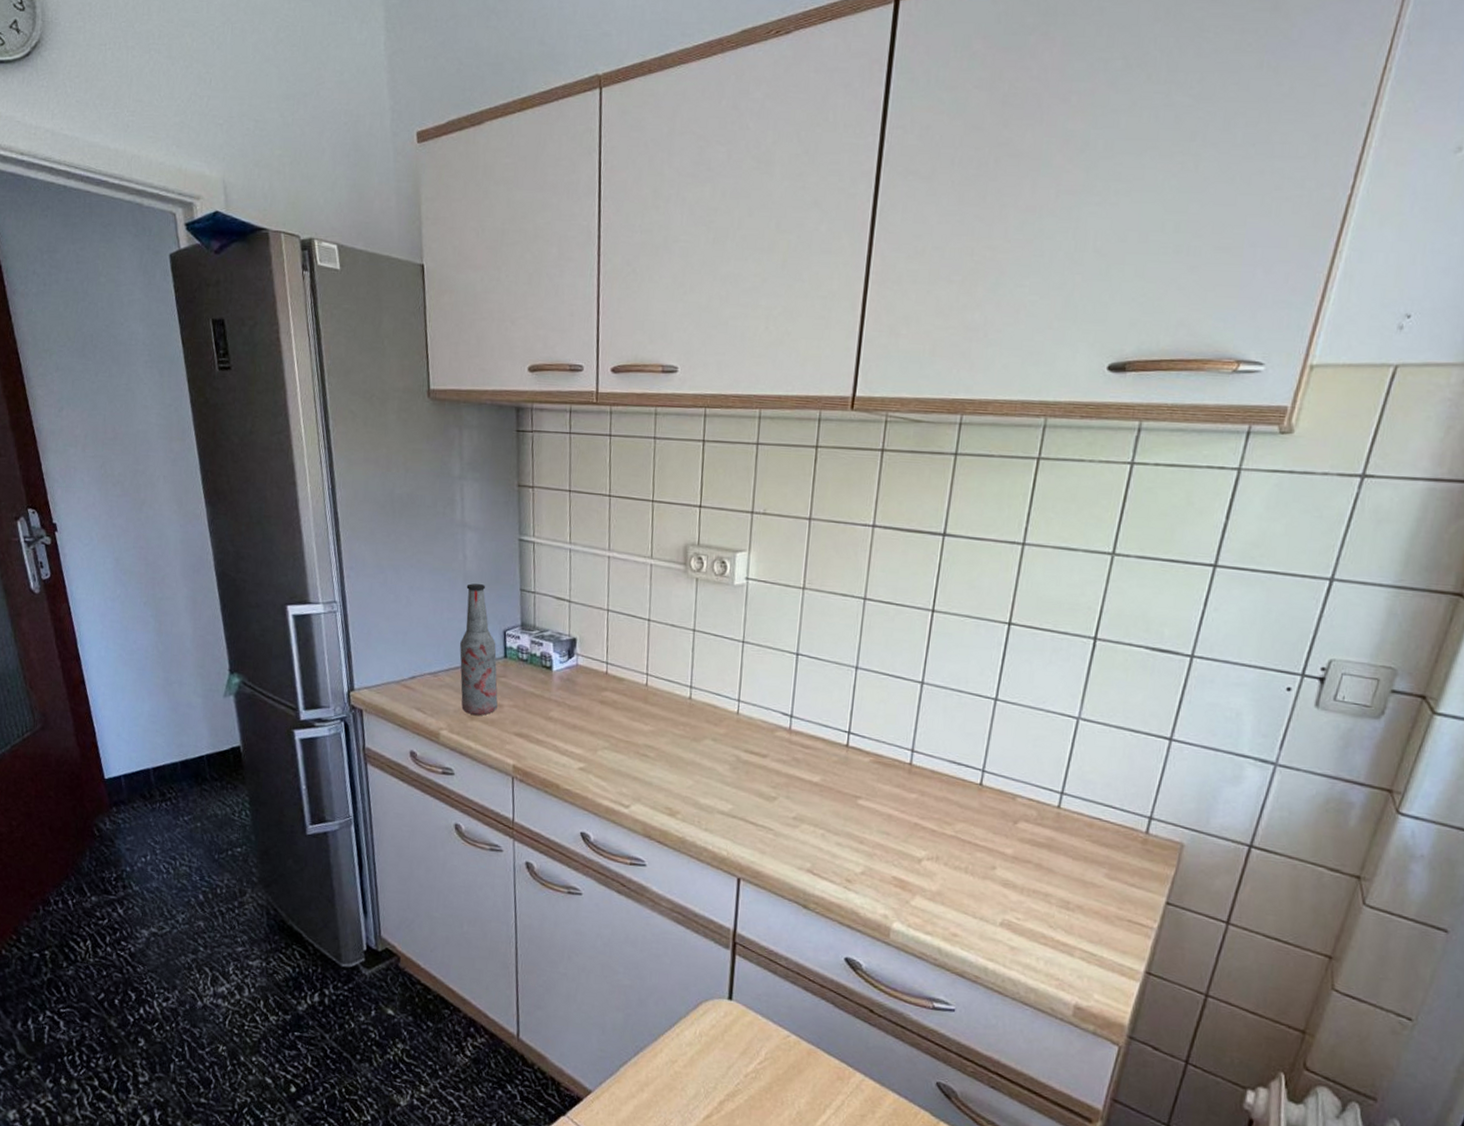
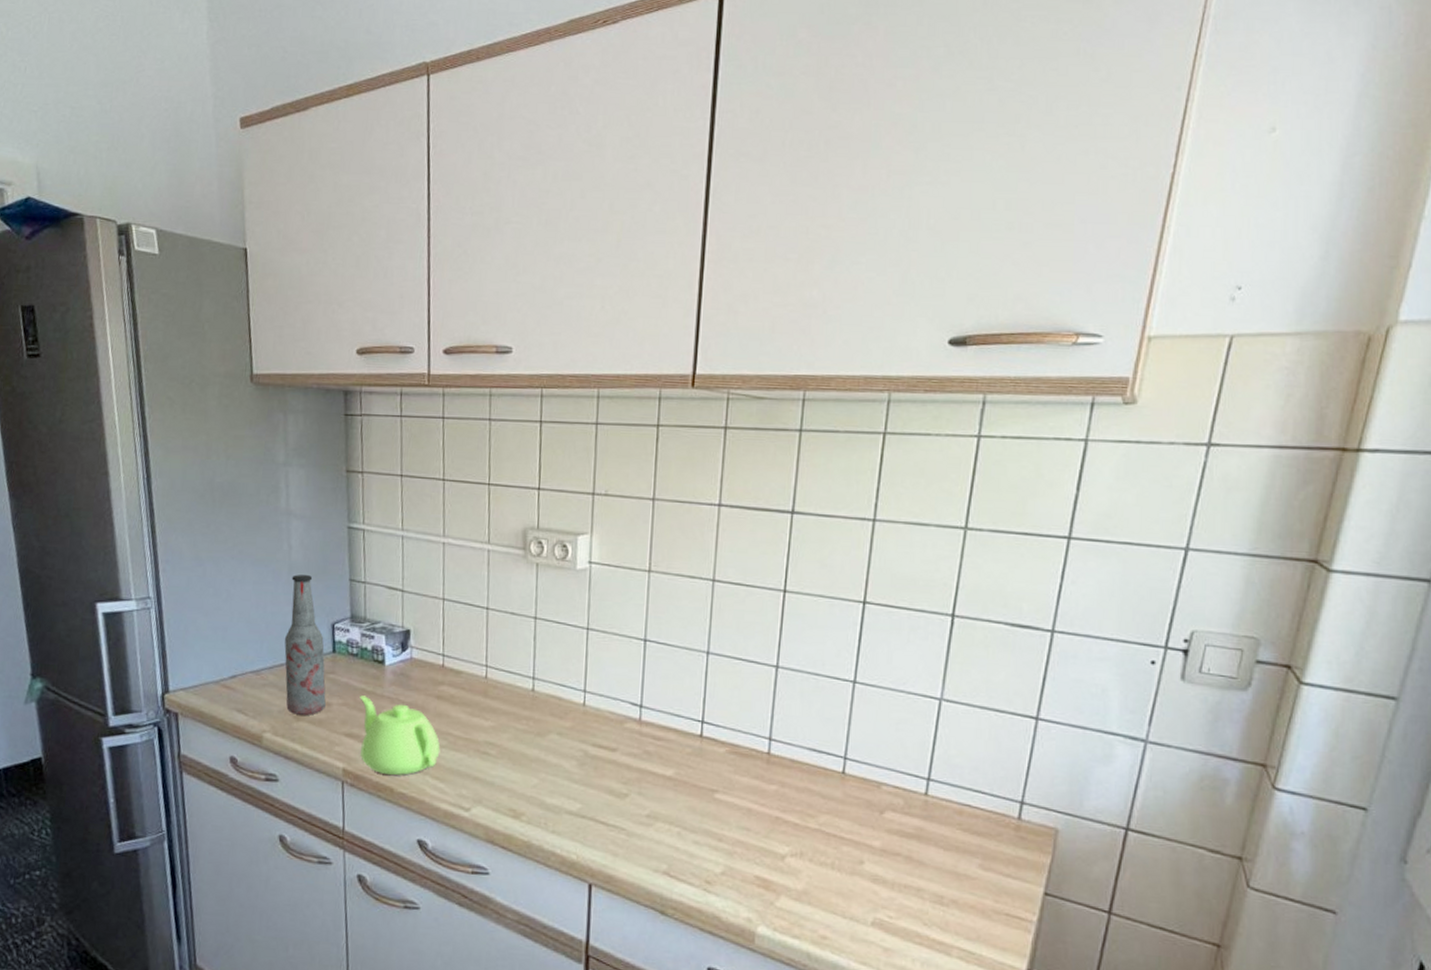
teapot: none [529,698,603,774] -> present [360,695,441,776]

